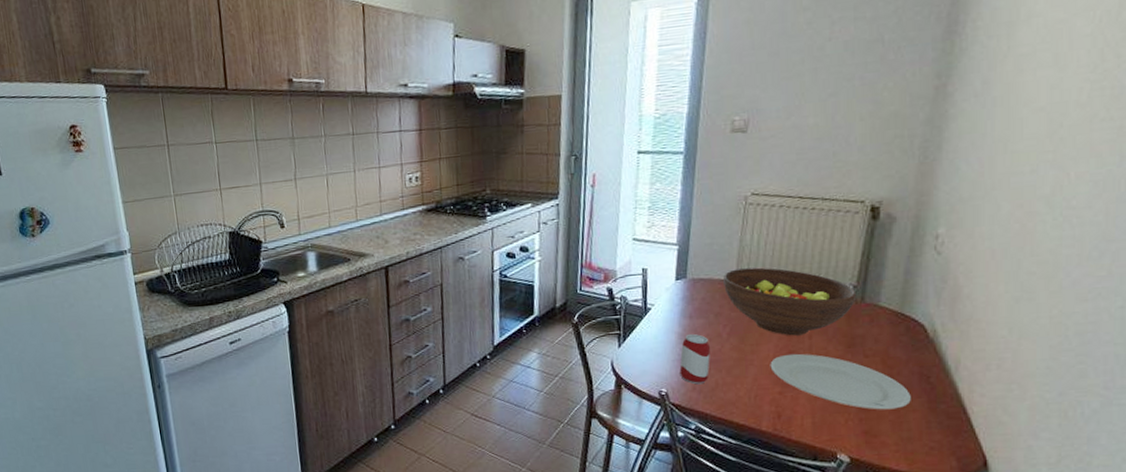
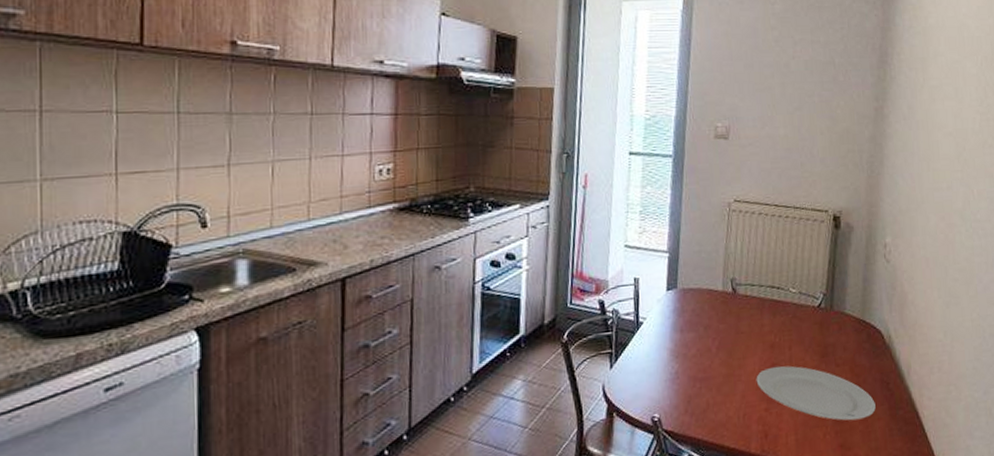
beverage can: present [679,333,710,385] -> none [672,349,701,407]
fruit bowl: present [723,267,857,336] -> none [711,276,827,348]

